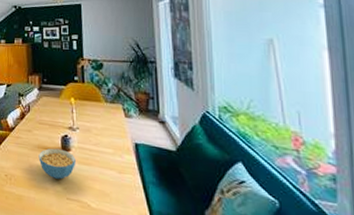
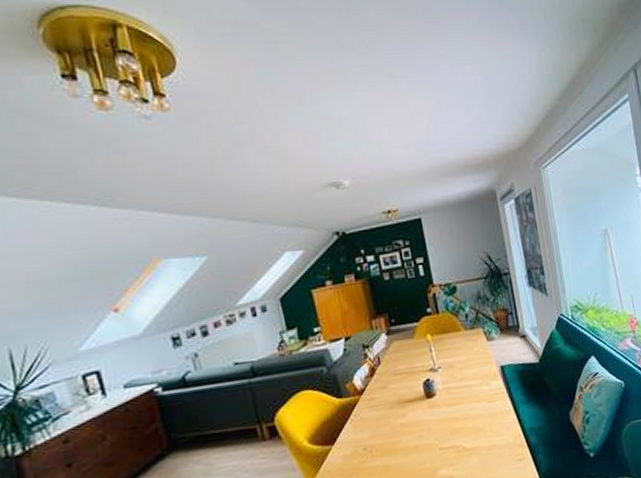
cereal bowl: present [38,148,76,180] -> none [400,396,443,433]

